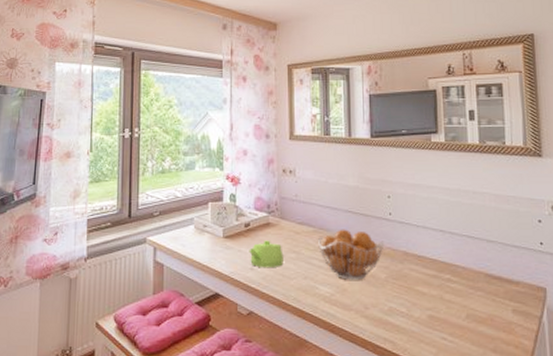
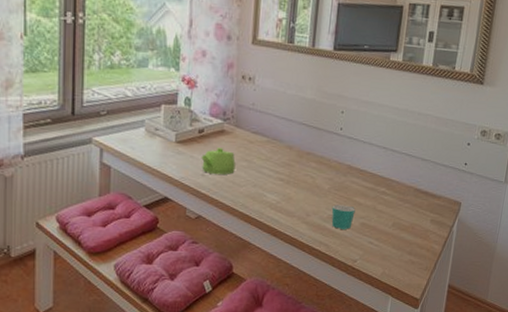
fruit basket: present [318,229,385,280] -> none [270,140,332,190]
mug: none [392,295,420,323] -> present [331,204,356,229]

